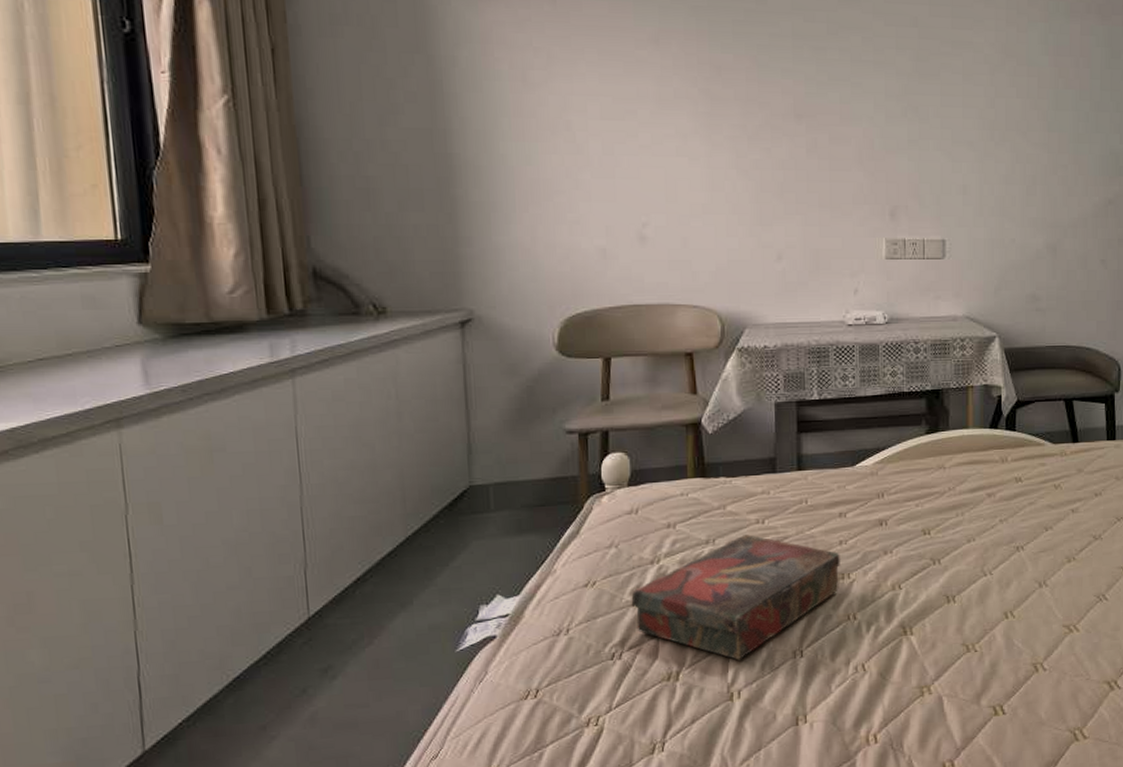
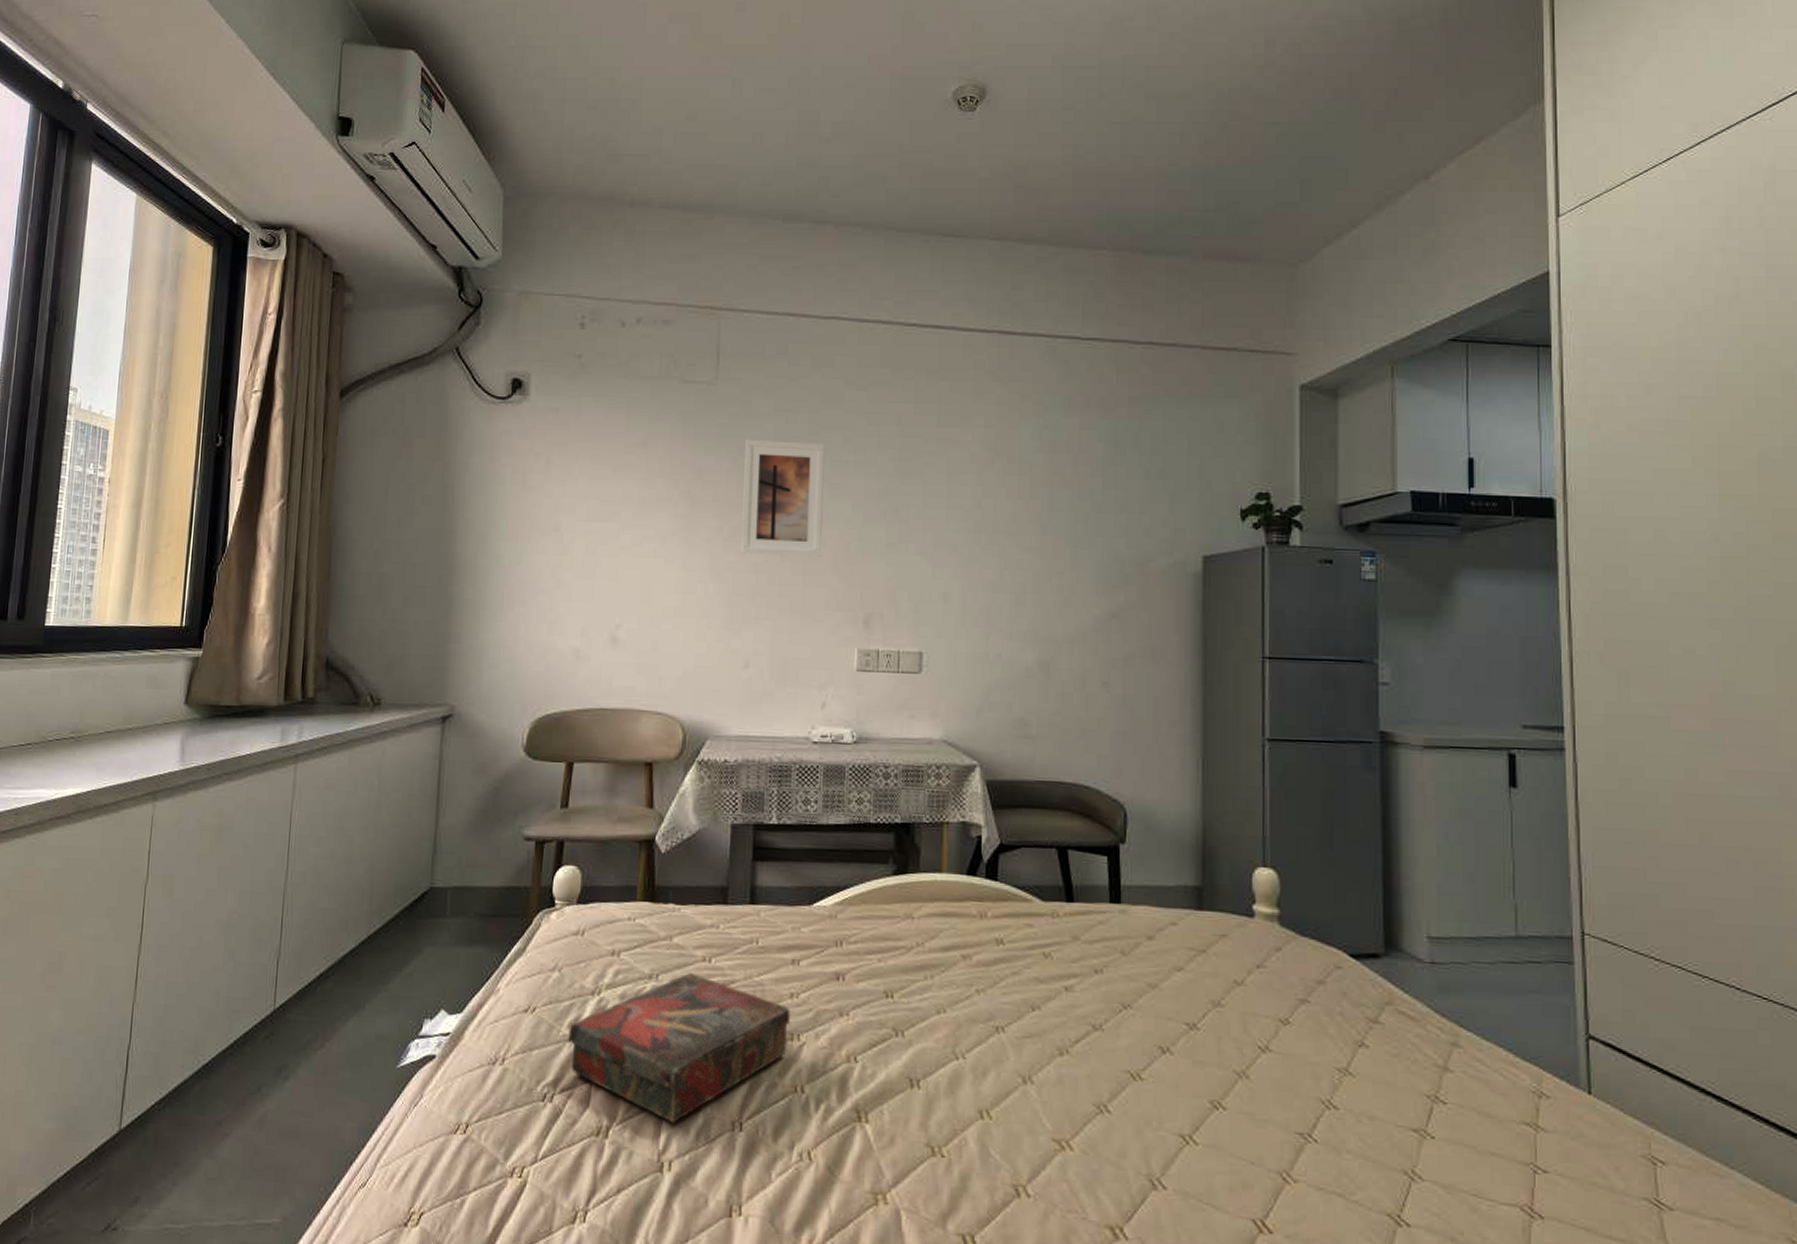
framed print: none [764,37,846,153] -> present [741,439,825,557]

